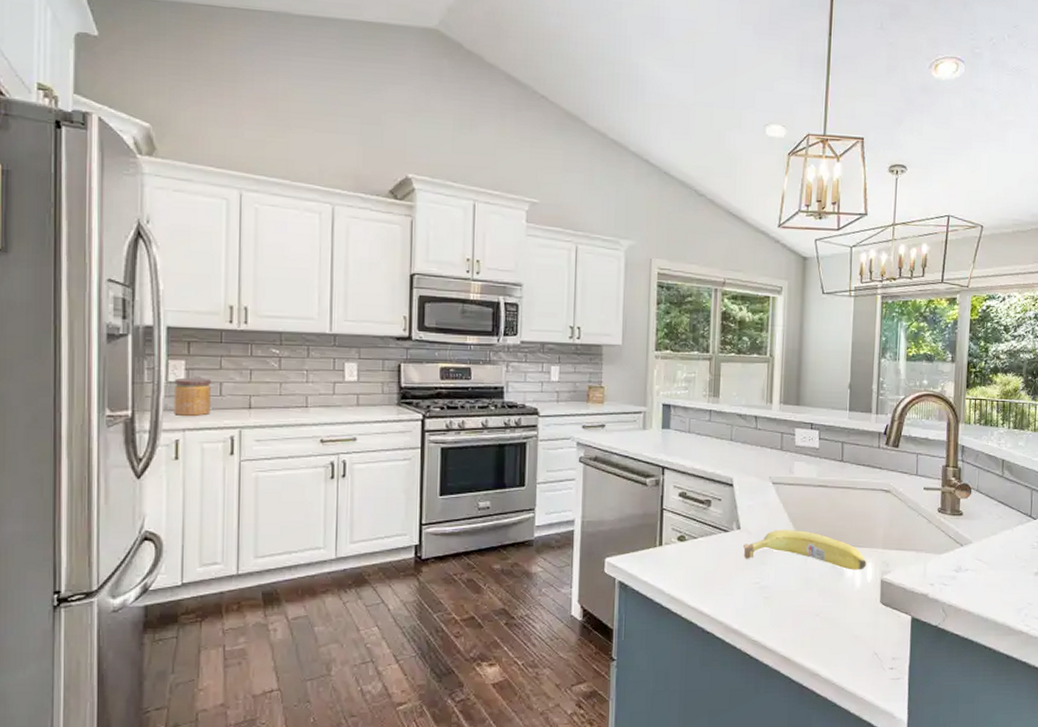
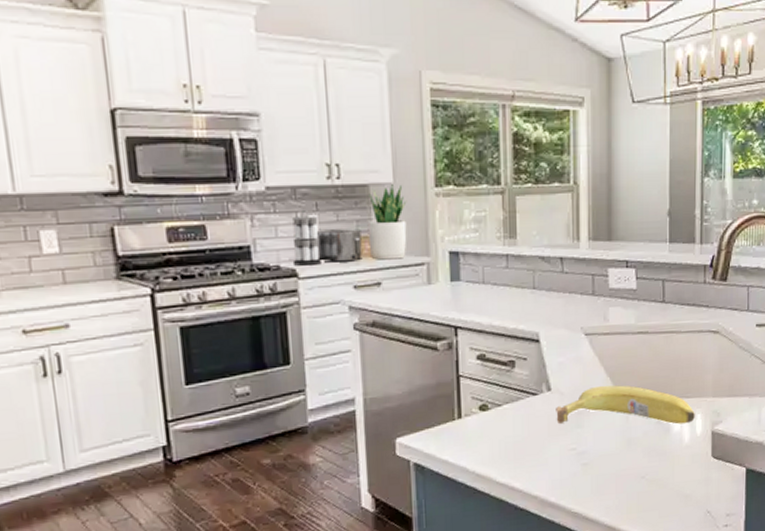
spice rack: none [535,361,560,406] -> present [292,209,321,266]
toaster: none [556,378,593,407] -> present [316,229,362,264]
planter: none [597,346,632,407] -> present [367,184,407,260]

